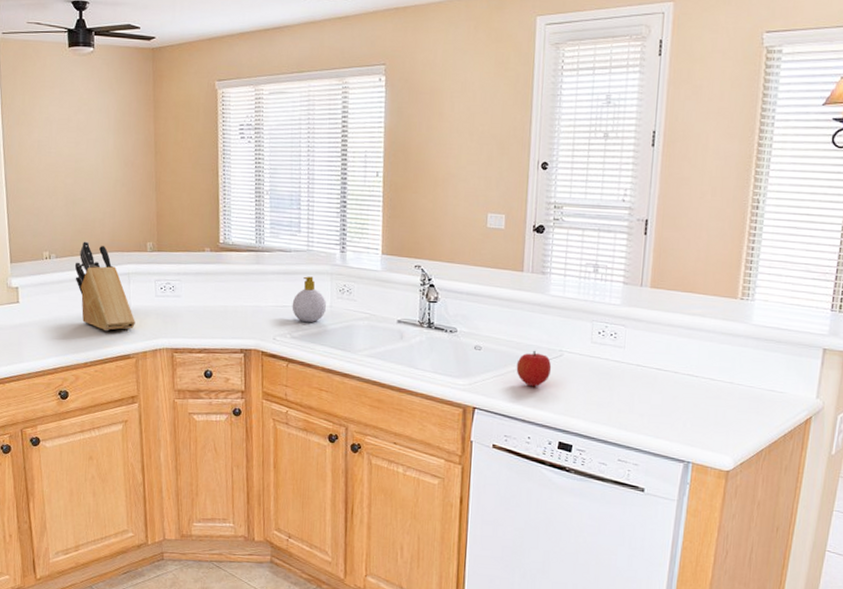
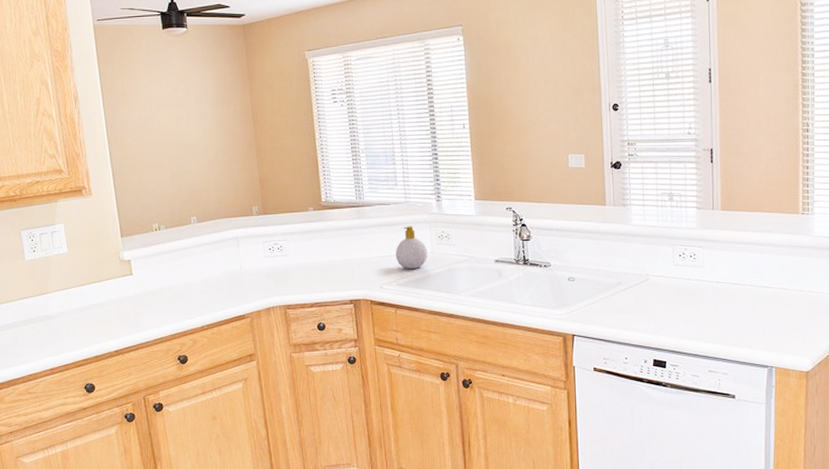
knife block: present [74,241,135,332] -> none [184,211,247,295]
fruit: present [516,350,552,387] -> none [608,276,640,311]

